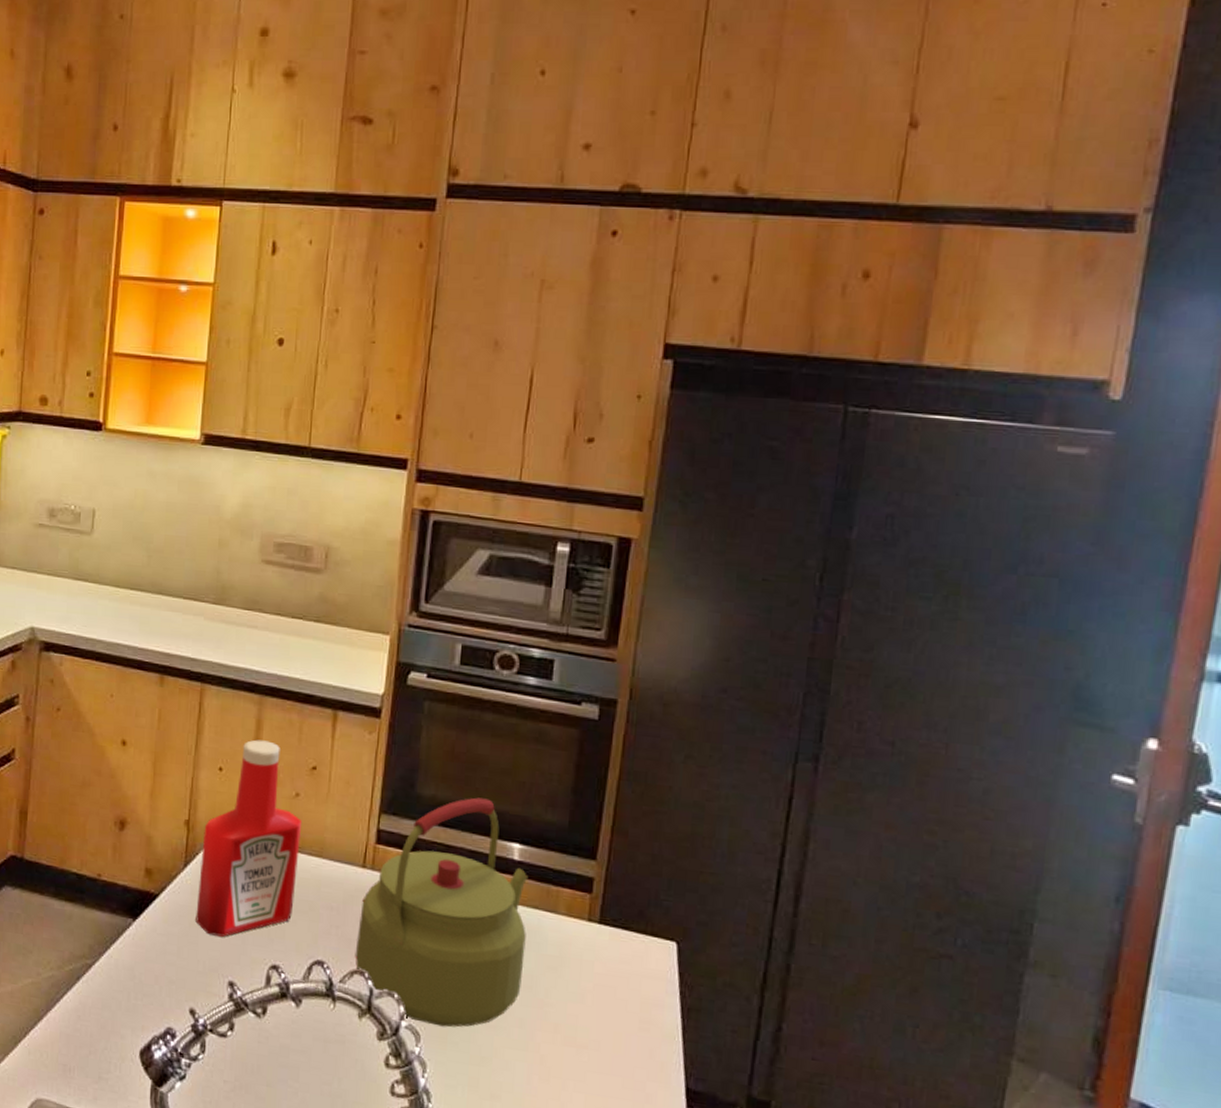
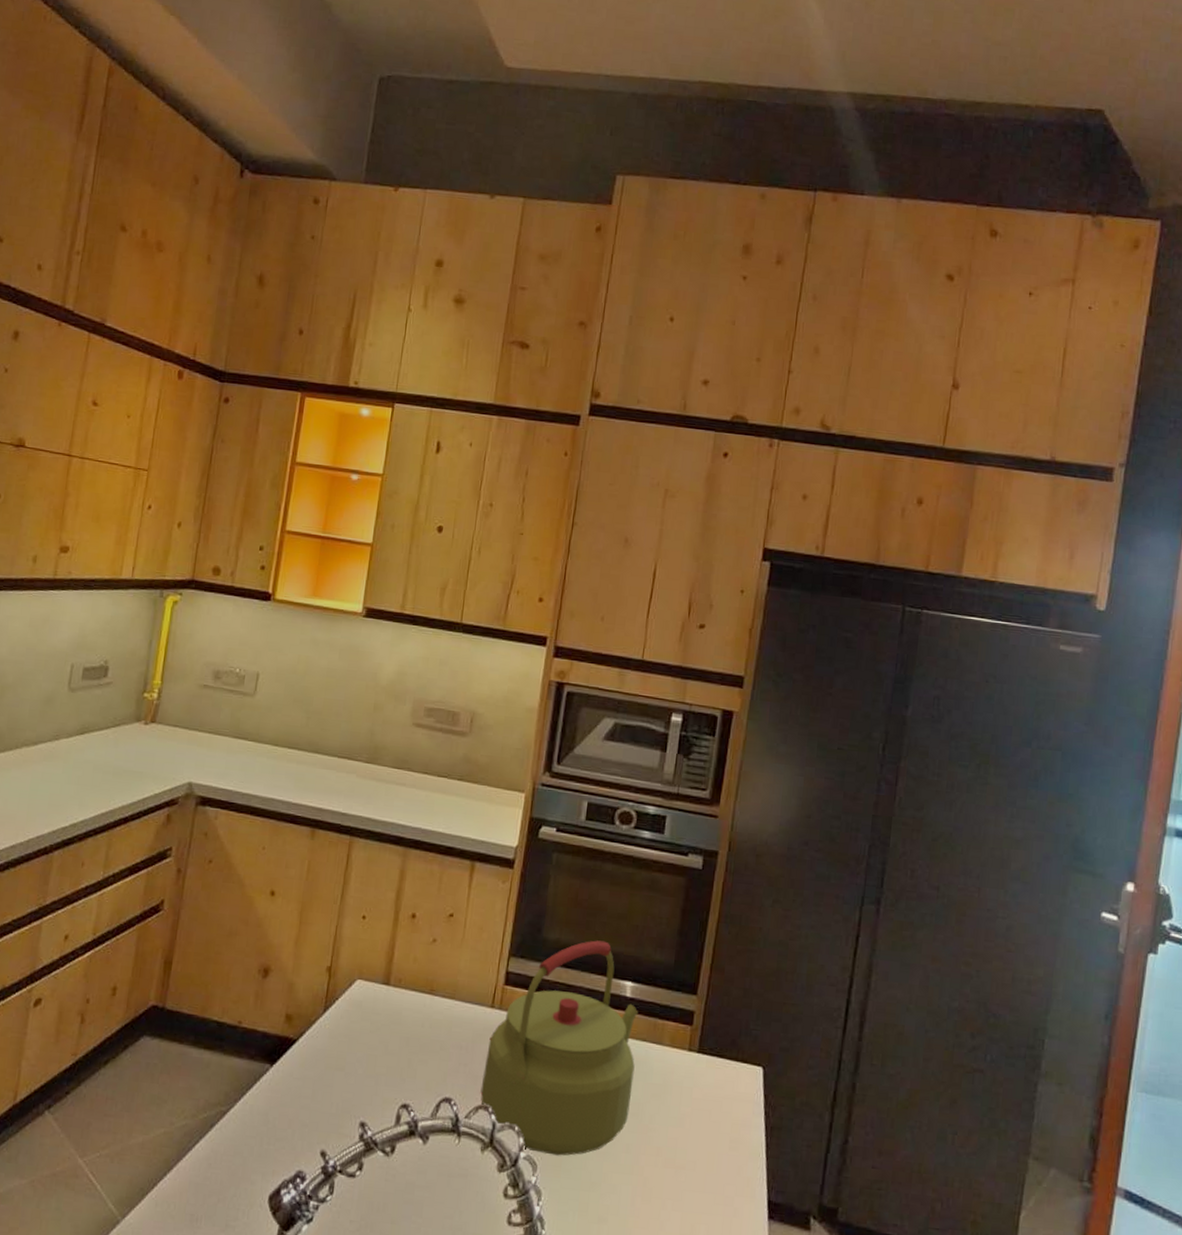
ketchup bottle: present [195,739,303,937] -> none [331,889,438,1079]

